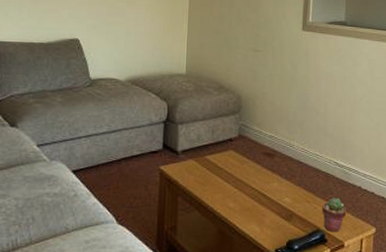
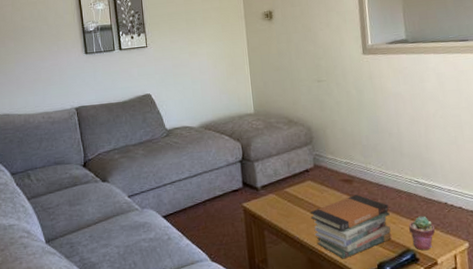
book stack: none [227,169,306,234] -> present [310,194,392,259]

